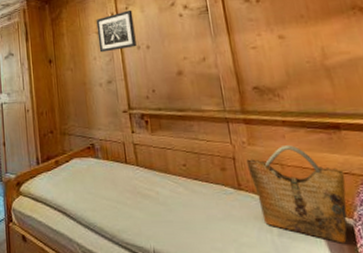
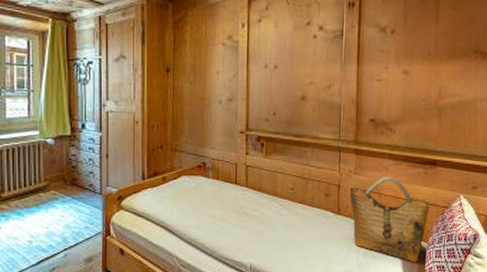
wall art: present [96,10,137,53] -> none [224,23,265,67]

